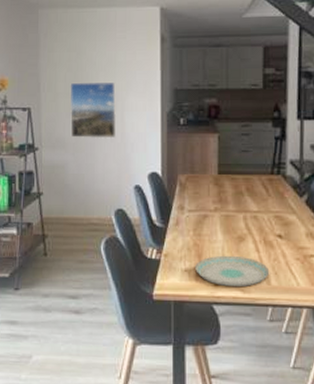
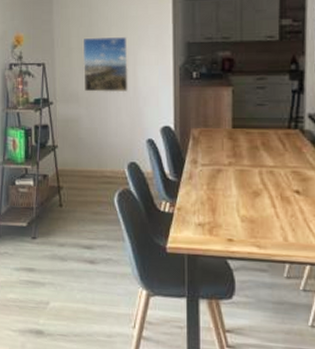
plate: present [195,255,270,287] -> none [209,210,287,243]

